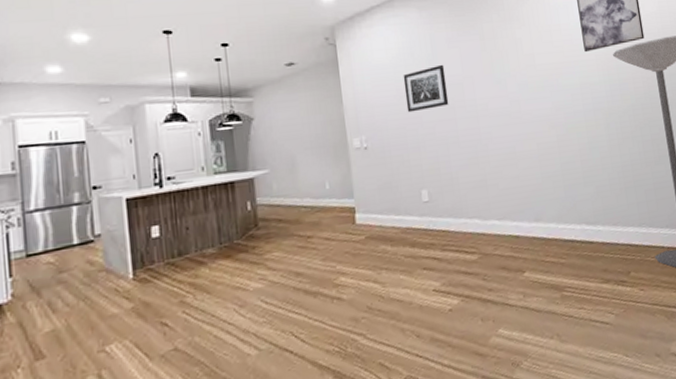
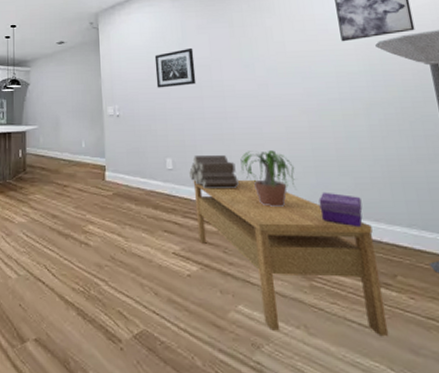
log pile: none [446,179,495,217] -> present [189,155,239,188]
coffee table: none [450,201,625,347] -> present [193,179,389,337]
potted plant: none [495,169,546,227] -> present [240,150,295,207]
decorative box: none [567,204,604,234] -> present [318,192,363,228]

